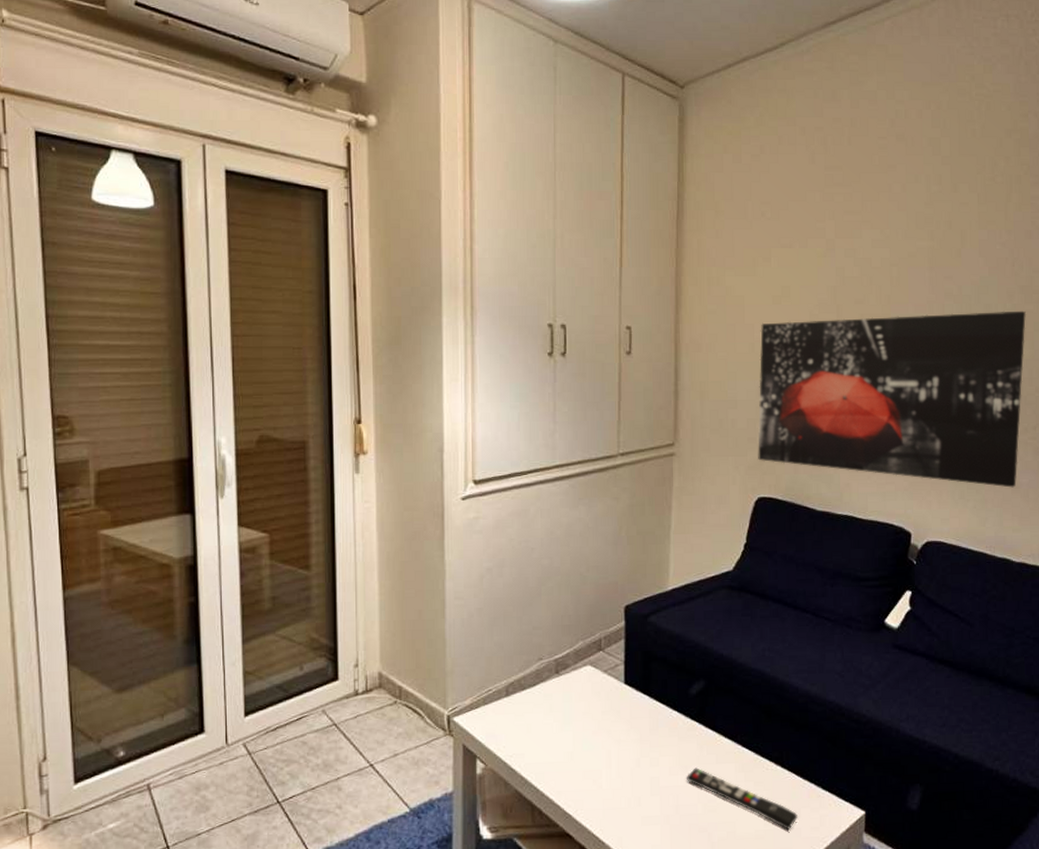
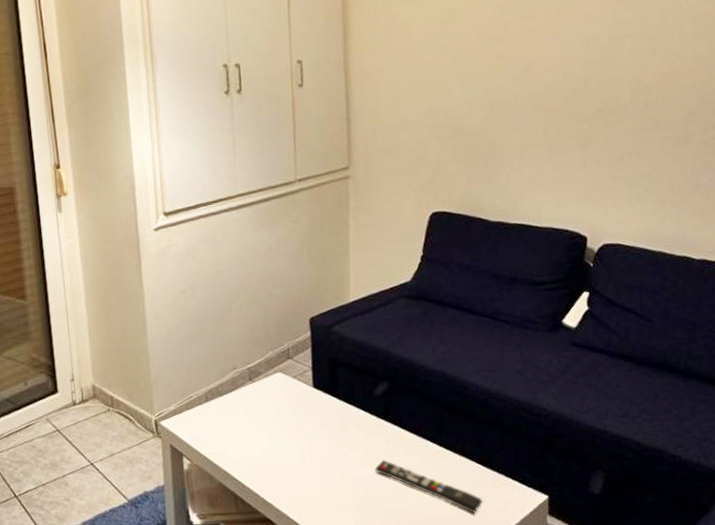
wall art: present [757,310,1027,488] -> none [428,10,704,188]

